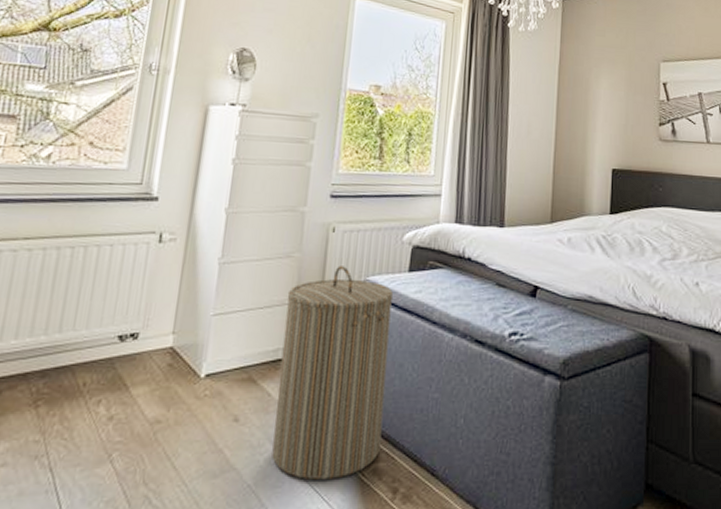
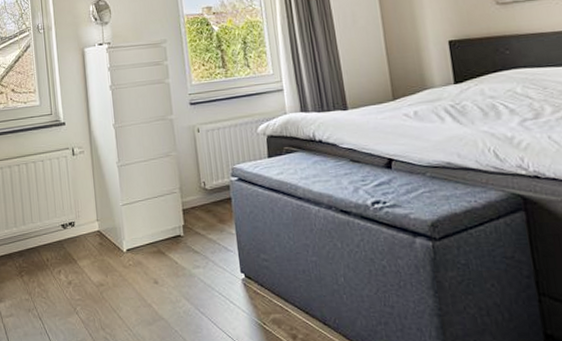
laundry hamper: present [271,266,393,479] -> none [173,158,275,327]

